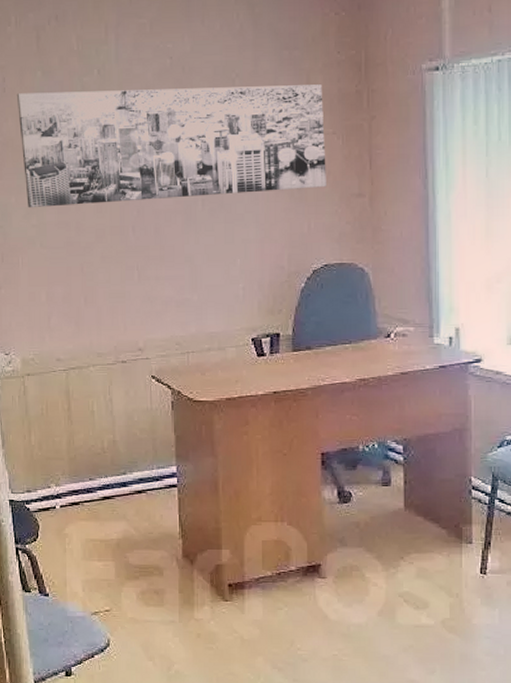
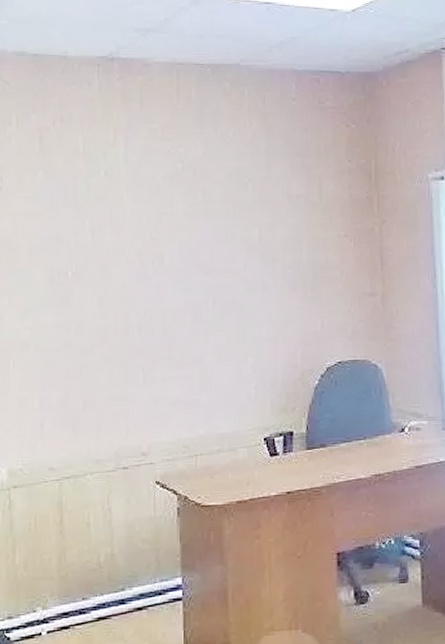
wall art: present [16,84,326,208] -> none [14,190,339,310]

